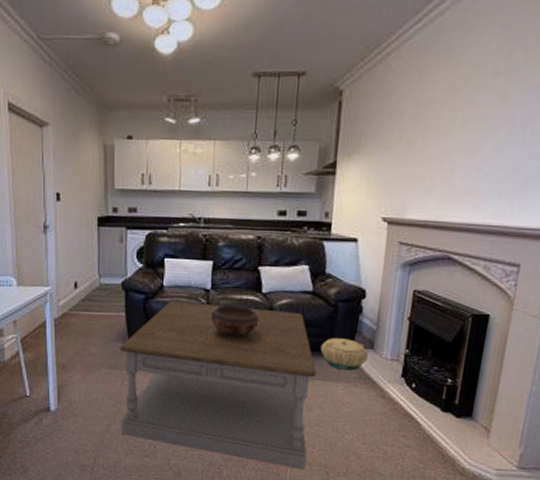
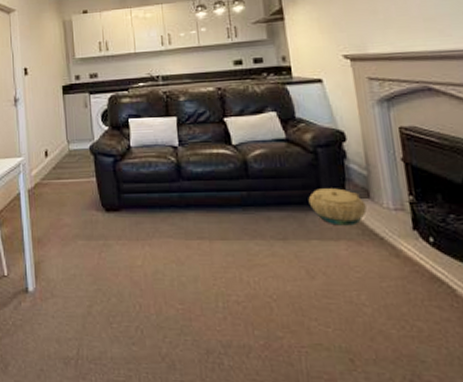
coffee table: present [120,300,317,470] -> none [94,161,323,357]
decorative bowl: present [210,305,259,337] -> none [182,160,235,196]

